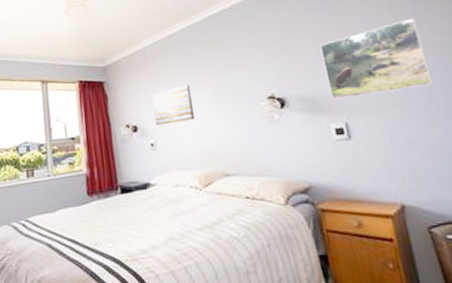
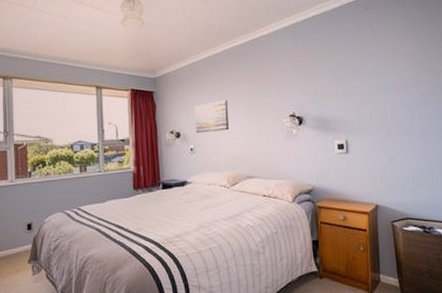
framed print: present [319,18,434,101] -> none [336,58,415,122]

